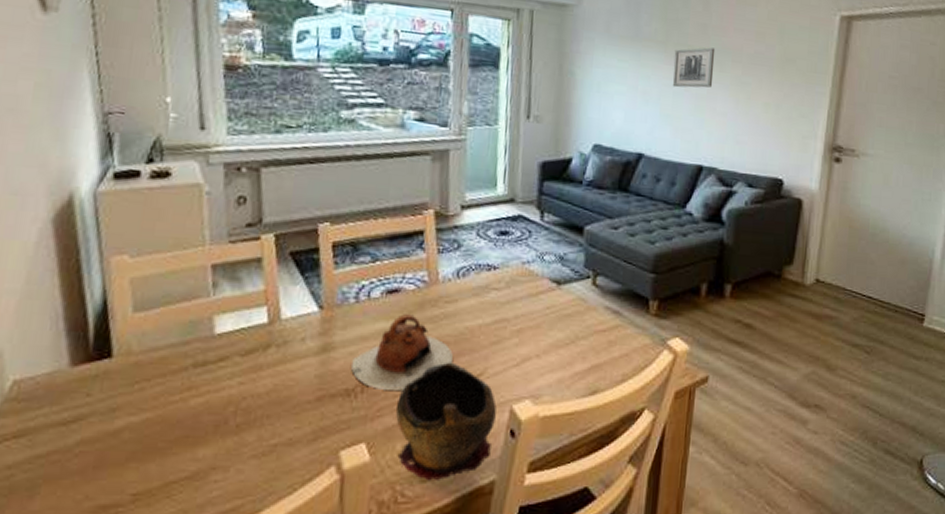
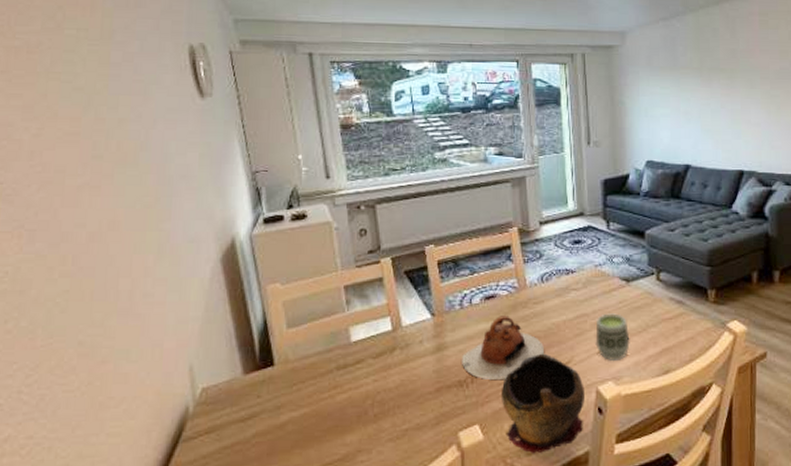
cup: none [514,320,556,377] -> present [595,313,630,362]
wall art: present [672,47,716,88] -> none [709,68,746,106]

